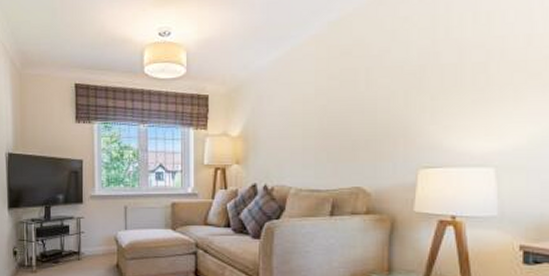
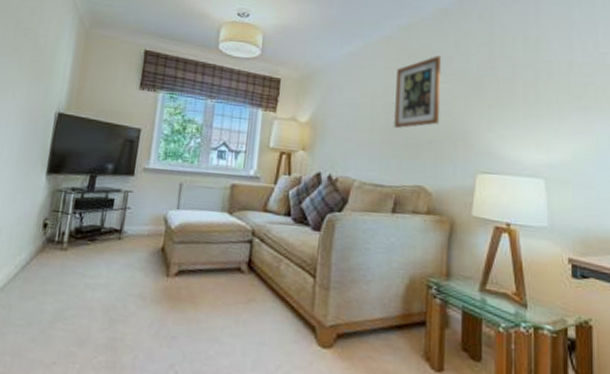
wall art: none [327,48,378,132] -> present [393,55,442,129]

